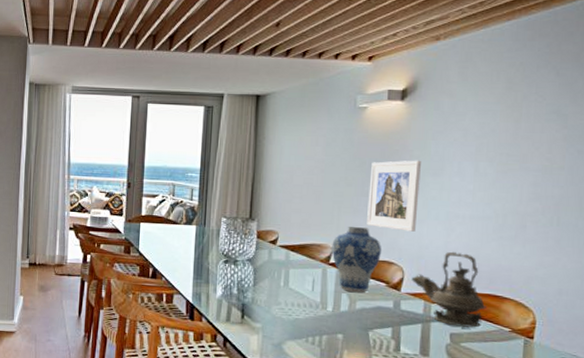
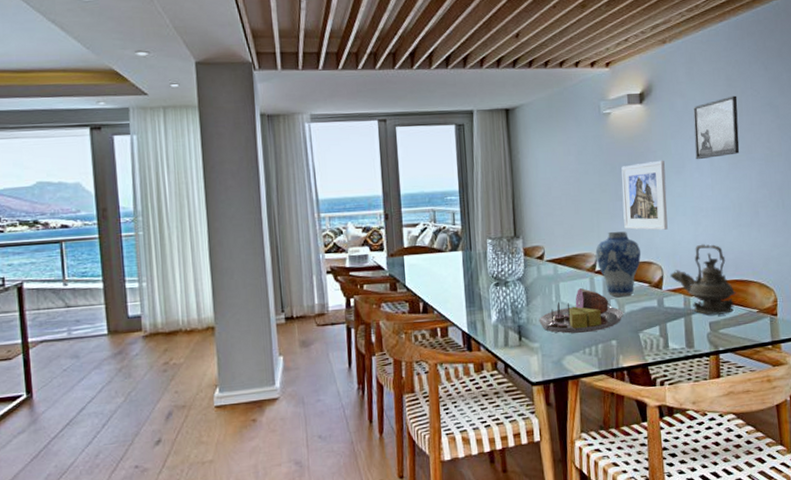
serving tray: none [264,277,354,322] -> present [539,287,623,334]
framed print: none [458,100,517,164] -> present [693,95,740,160]

